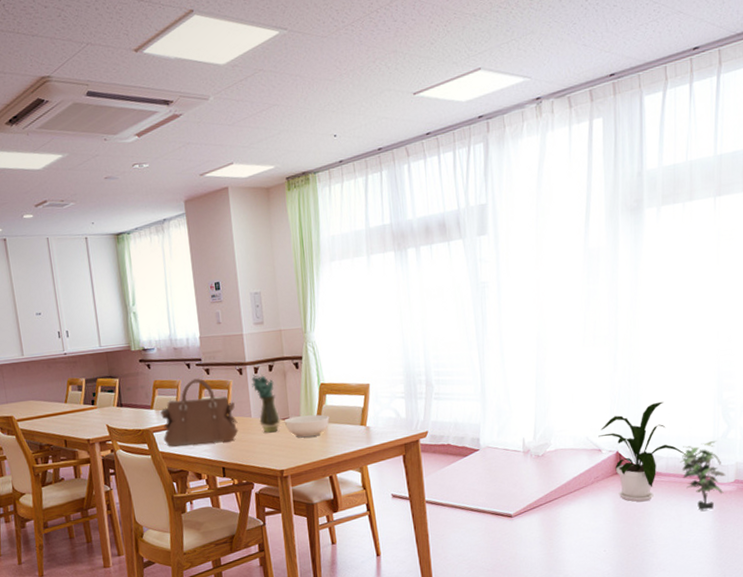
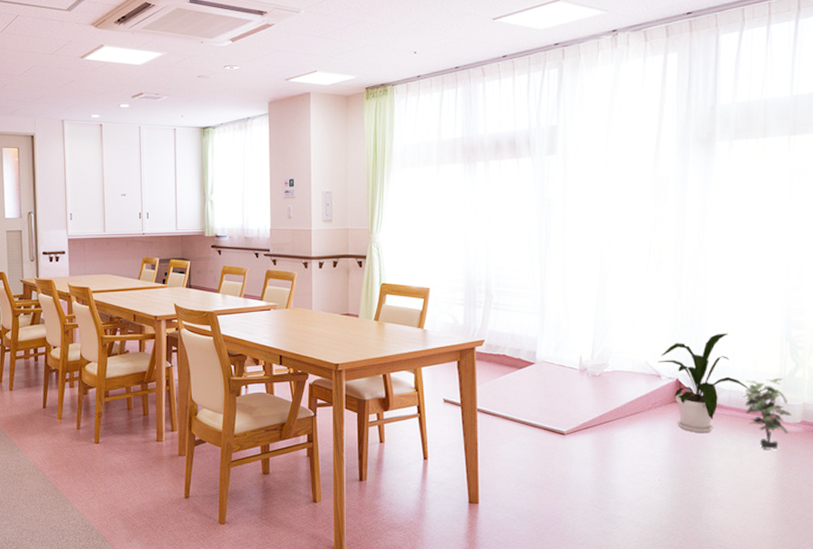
shoulder bag: present [159,378,239,446] -> none [225,268,299,331]
vase: present [251,374,280,433] -> none [315,269,340,326]
bowl: present [284,414,330,438] -> none [343,312,388,334]

